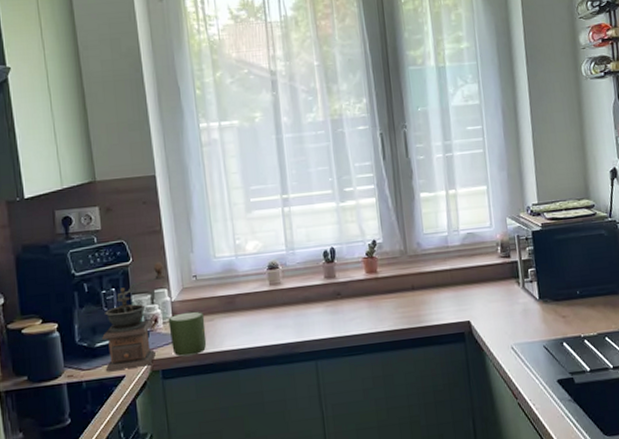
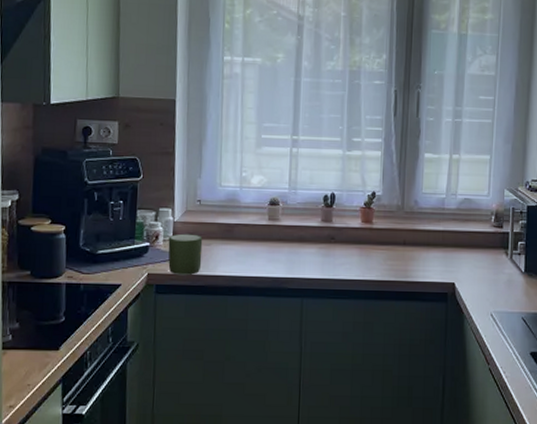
coffee grinder: present [102,261,165,371] -> none [104,182,171,279]

